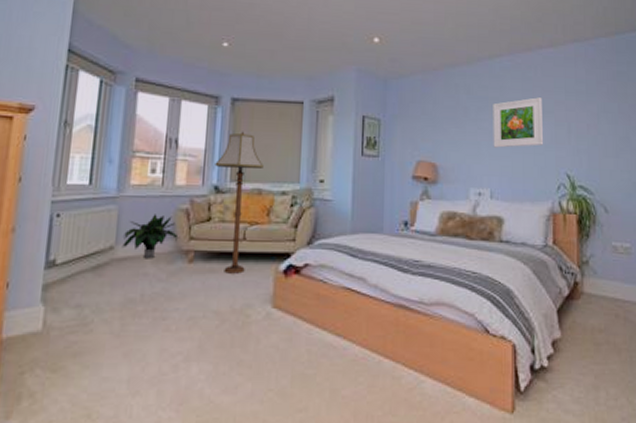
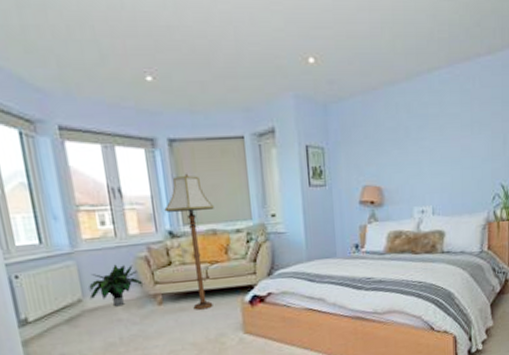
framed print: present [493,97,544,148] -> none [433,110,481,166]

